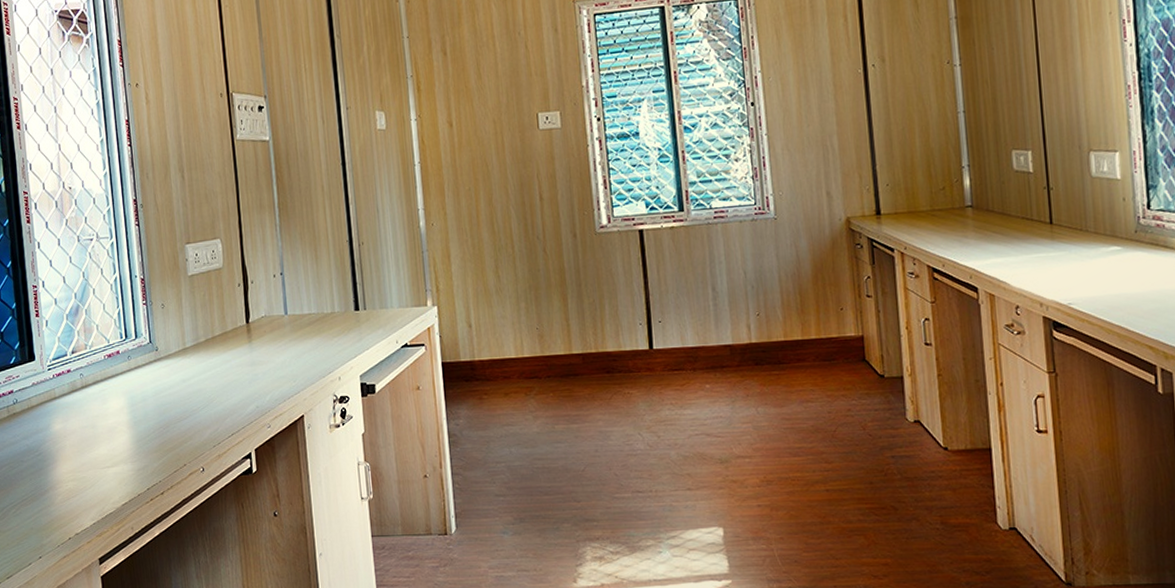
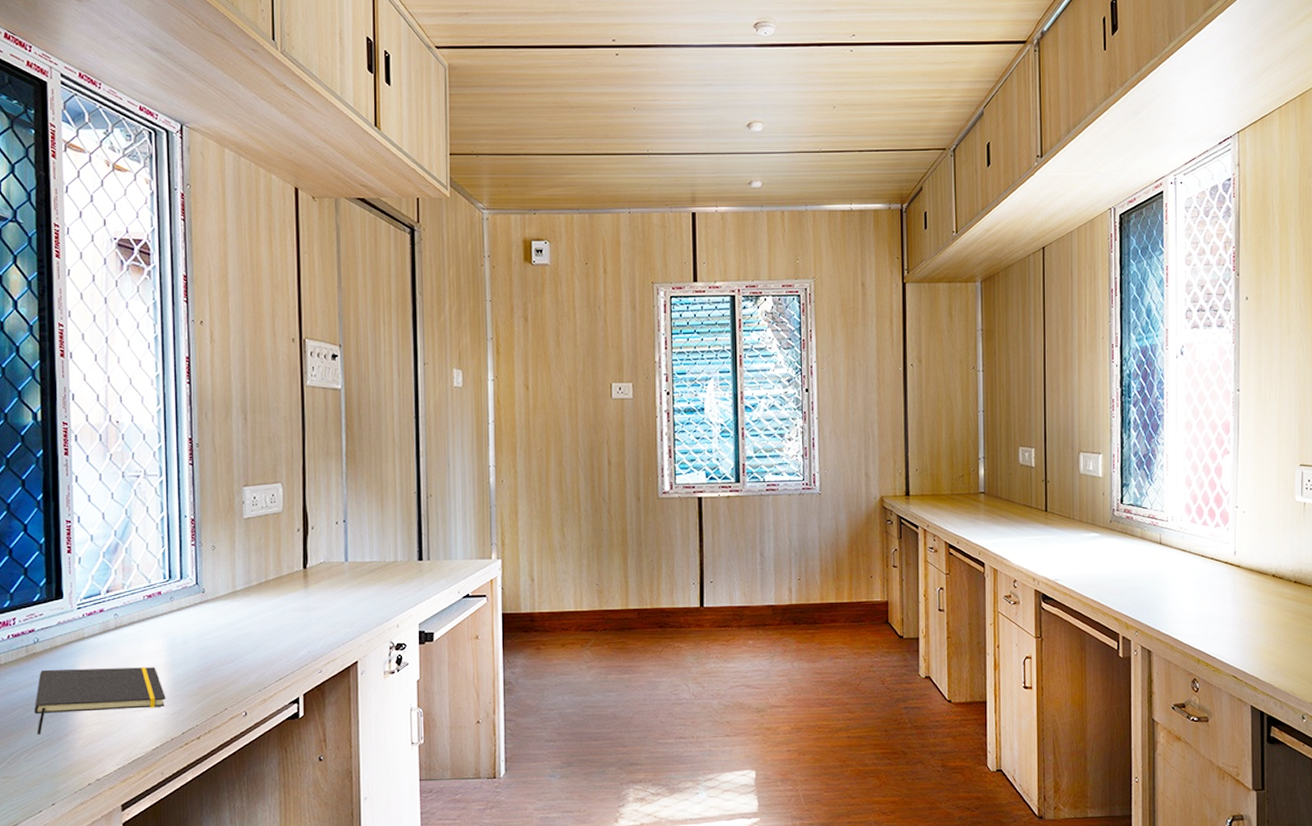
notepad: none [18,424,130,491] -> present [35,667,166,734]

